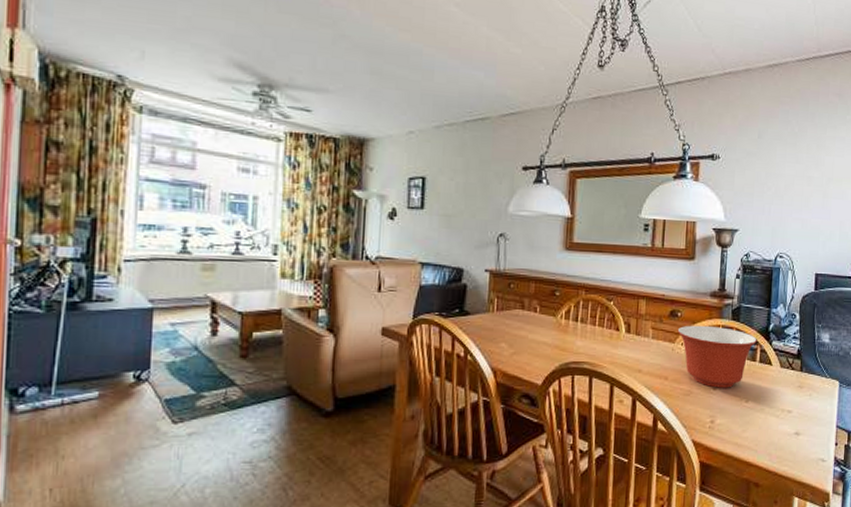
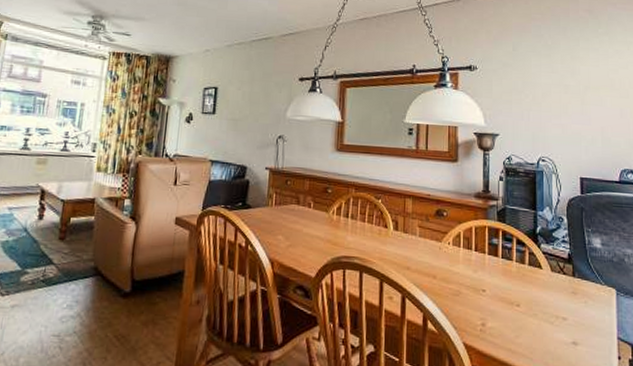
mixing bowl: present [677,325,757,388] -> none [443,225,525,290]

